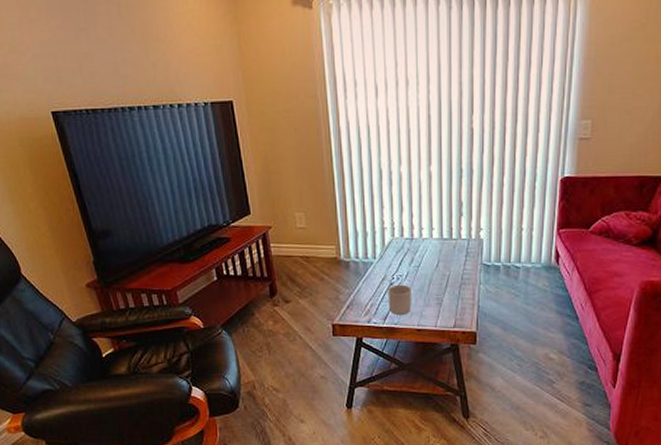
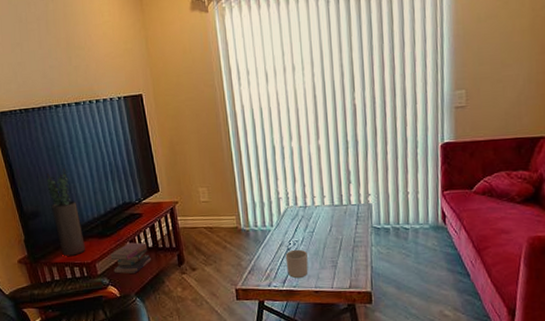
vase: none [119,182,165,283] -> present [46,168,85,257]
books: none [193,269,240,303] -> present [110,242,151,274]

